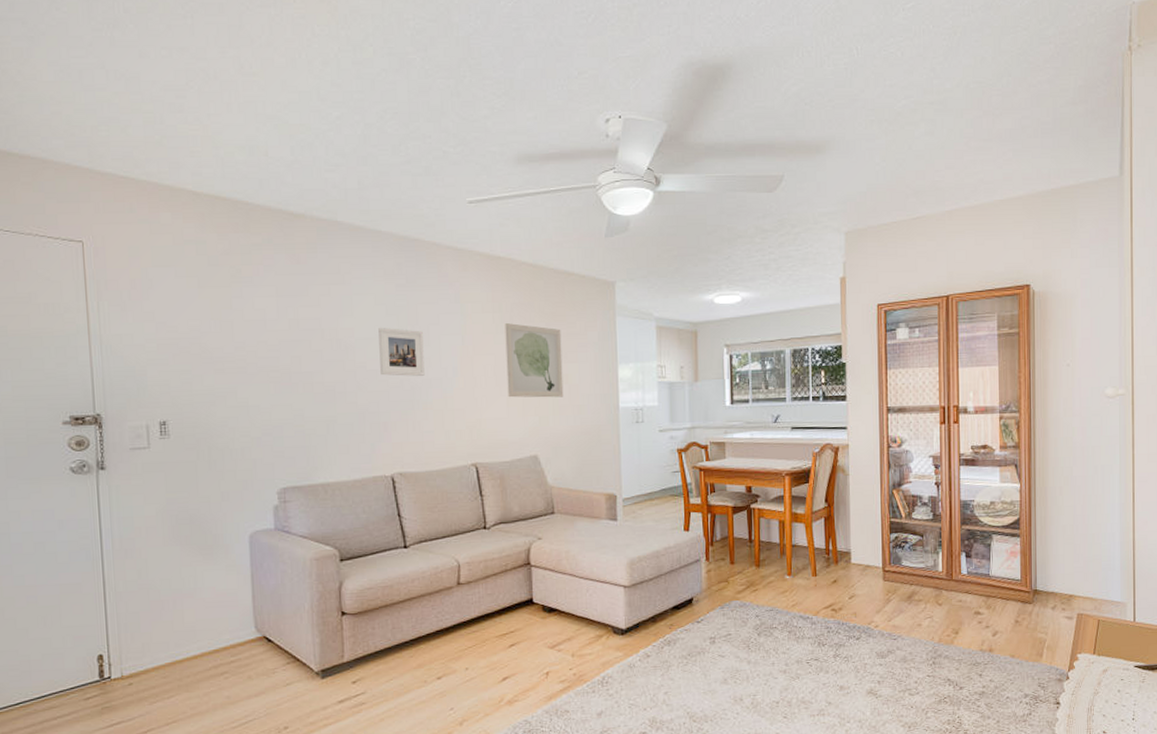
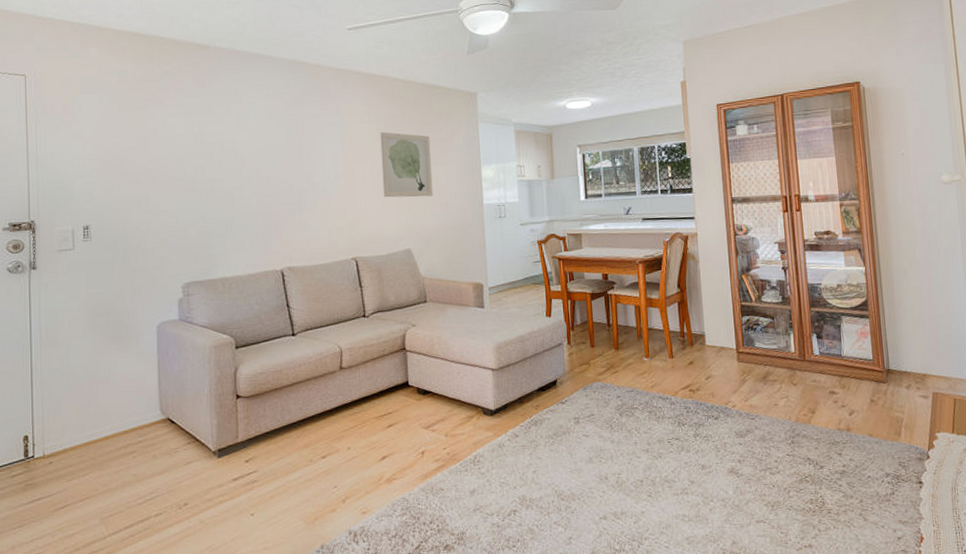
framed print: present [378,327,425,376] -> none [270,139,310,181]

